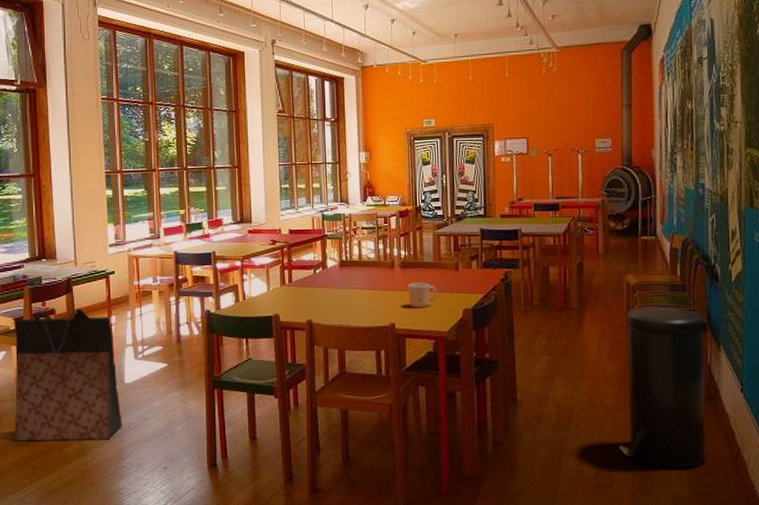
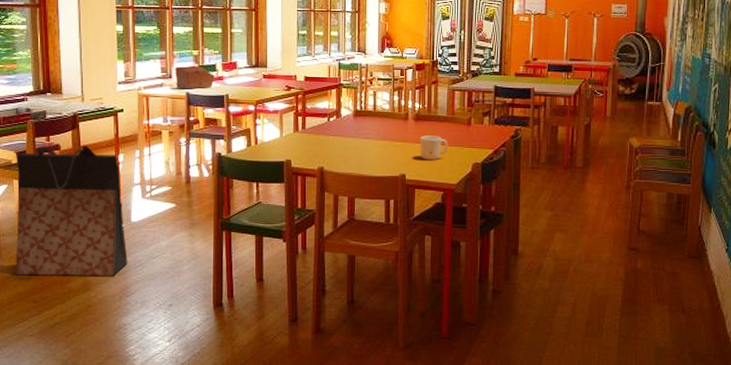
sewing box: none [163,225,201,249] -> present [175,66,214,90]
pedal bin: present [618,306,709,470] -> none [610,169,702,322]

